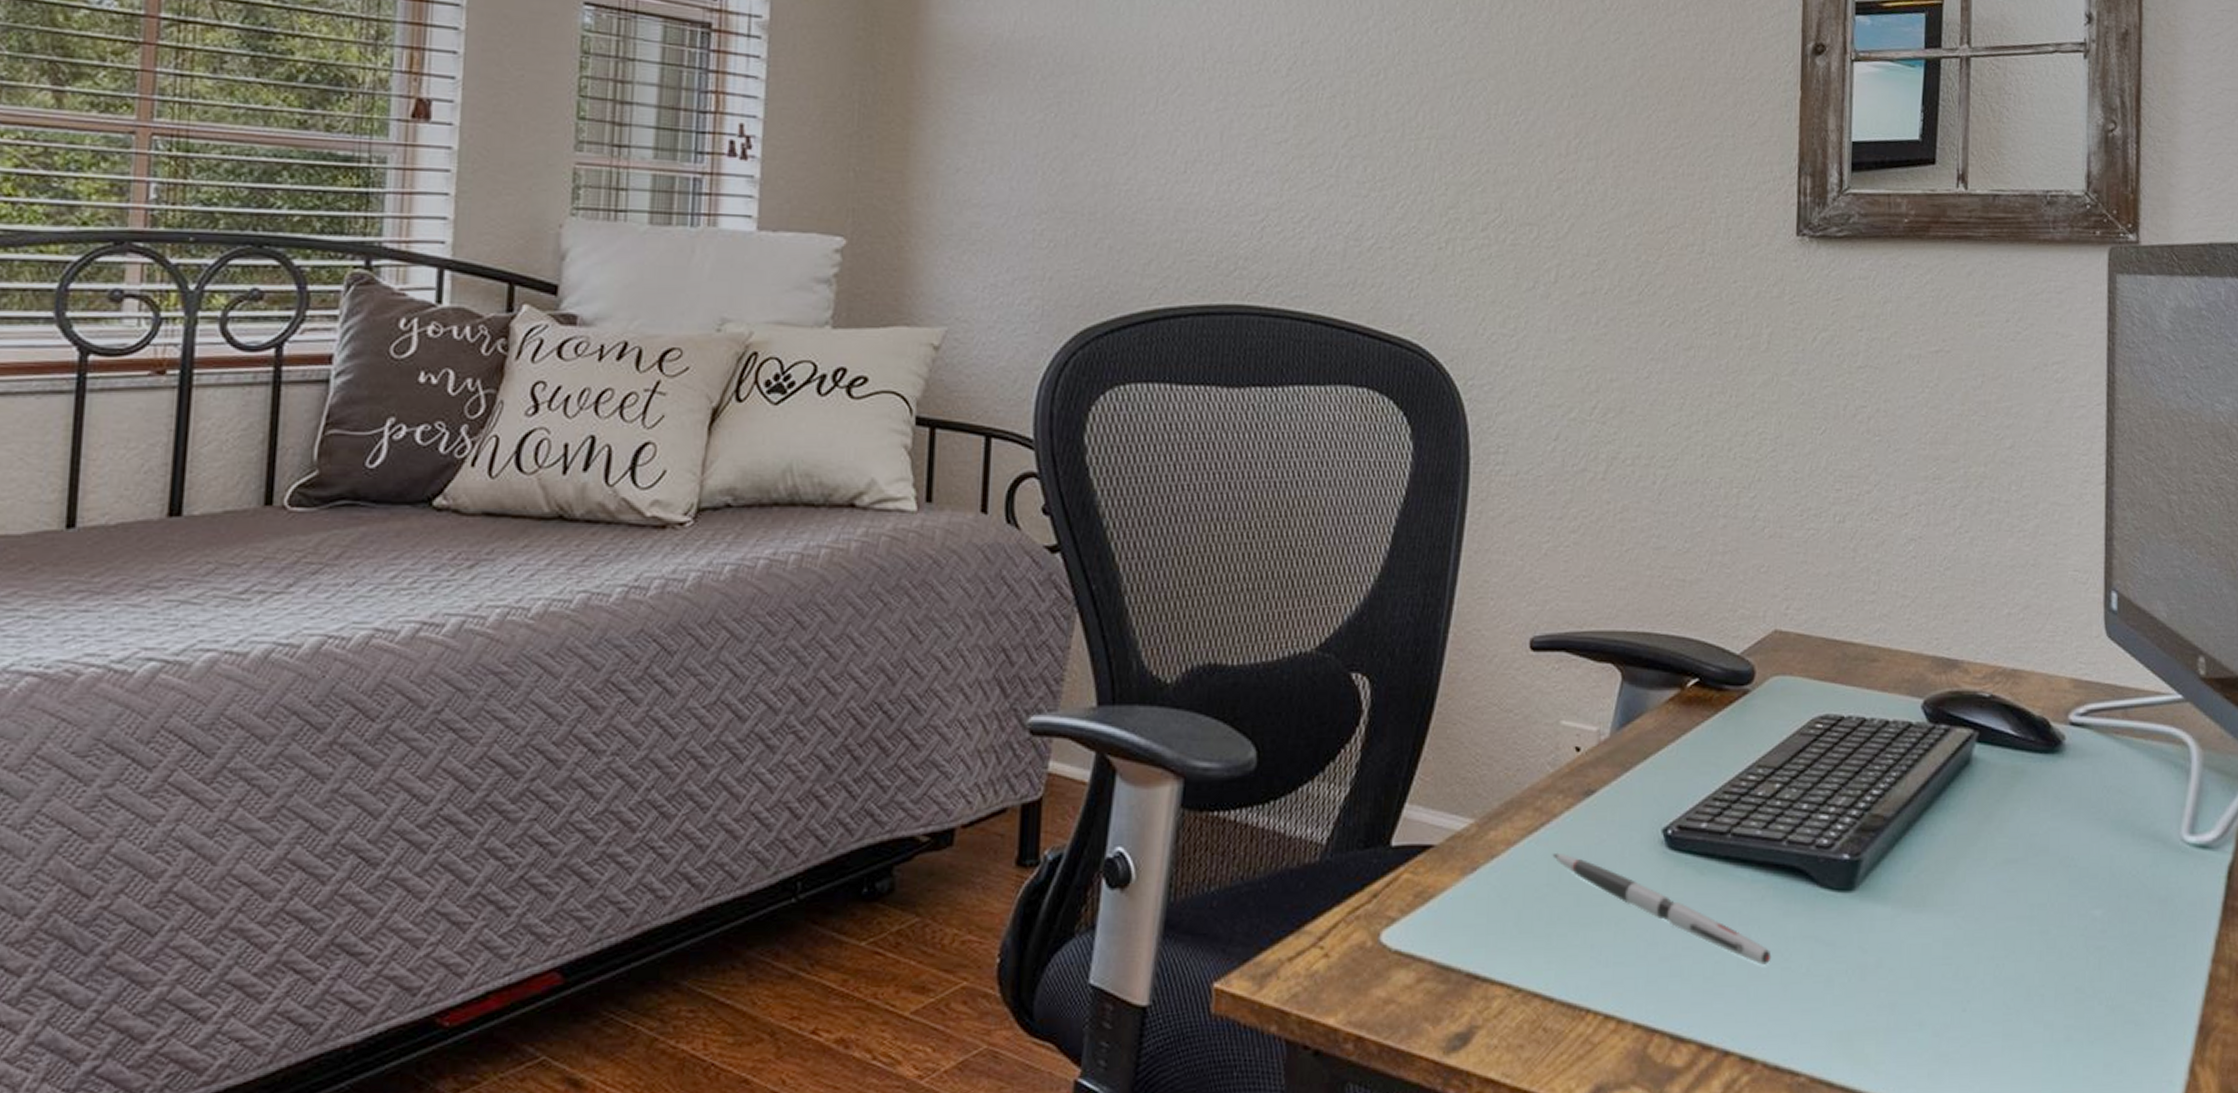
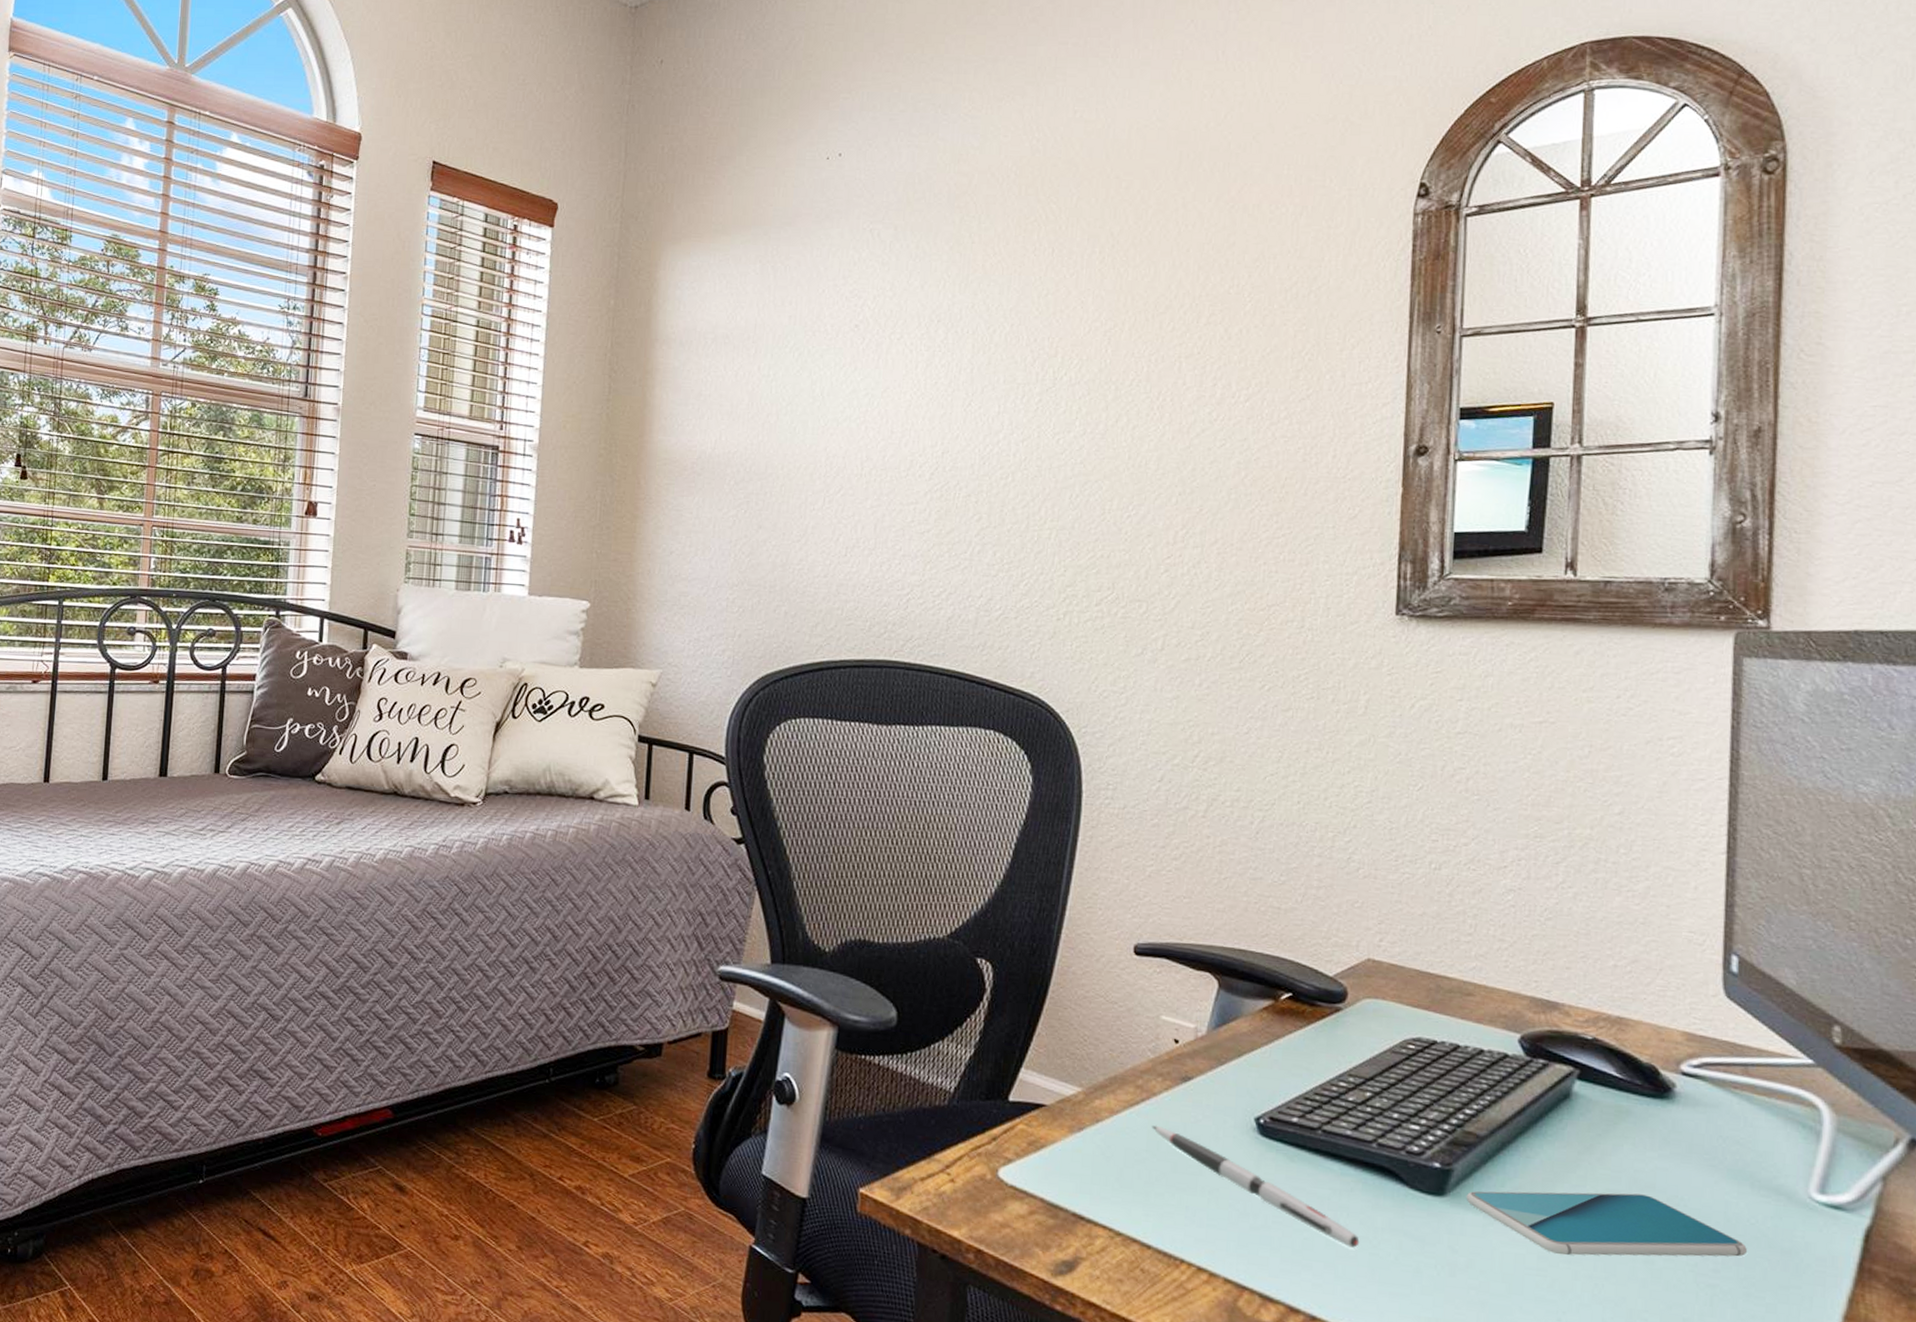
smartphone: none [1874,859,2129,939] -> present [1466,1191,1747,1257]

